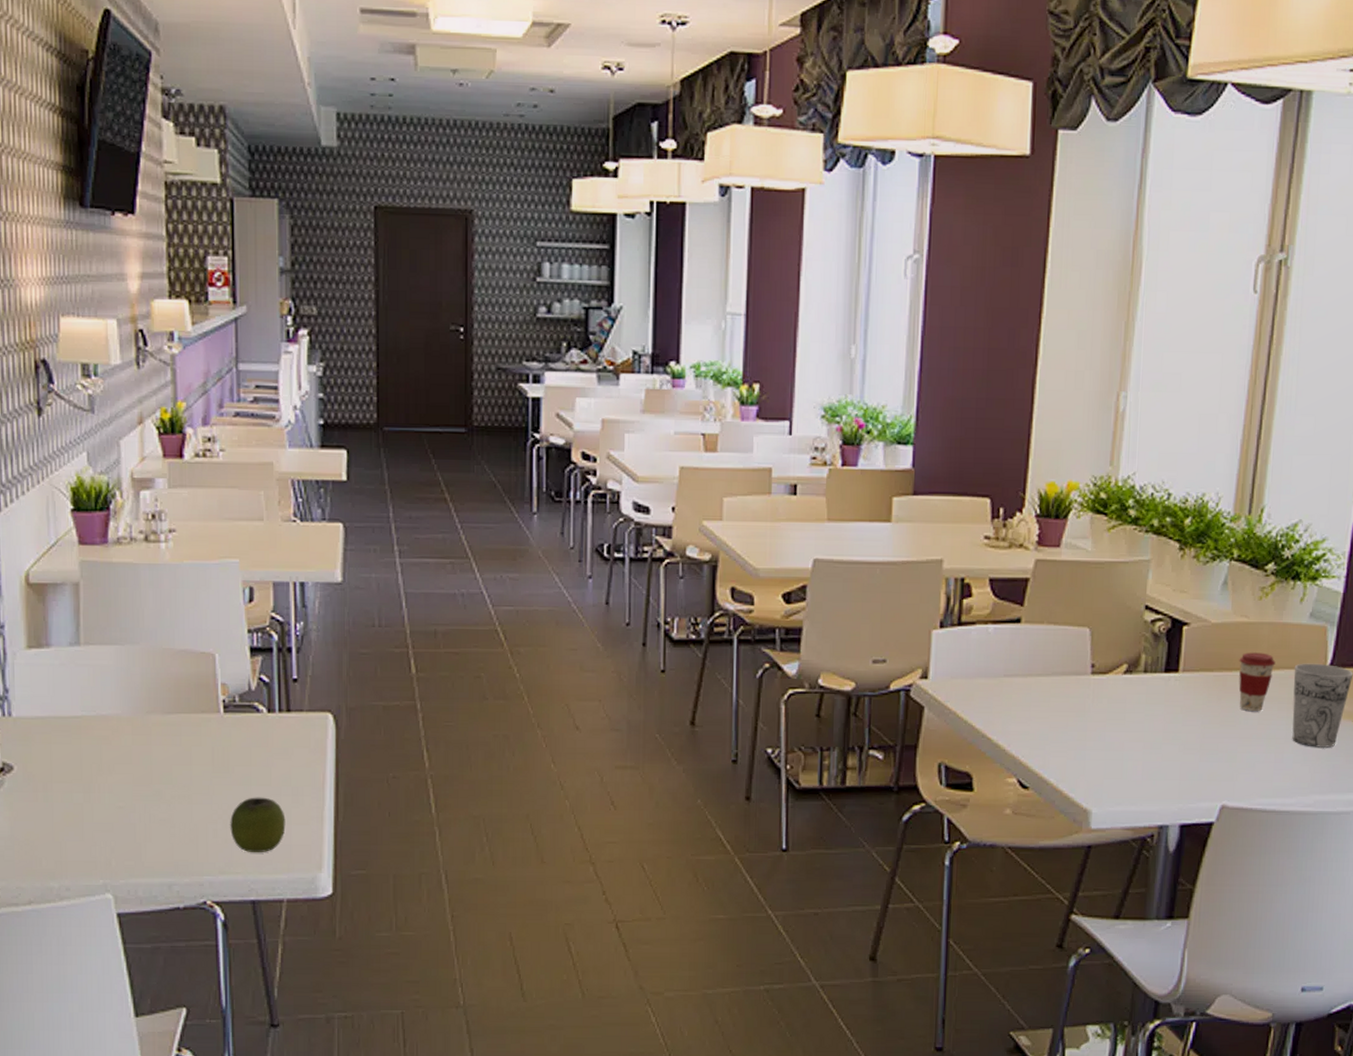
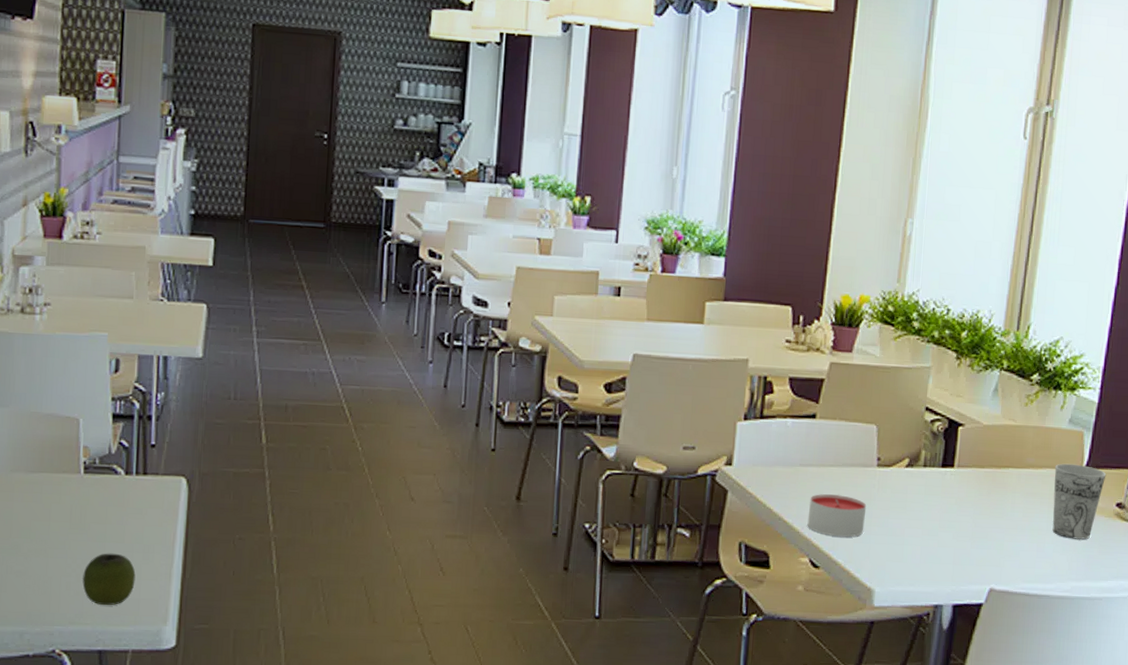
candle: none [1014,707,1080,754] -> present [807,494,867,537]
coffee cup: present [1239,652,1276,711] -> none [1006,452,1039,505]

